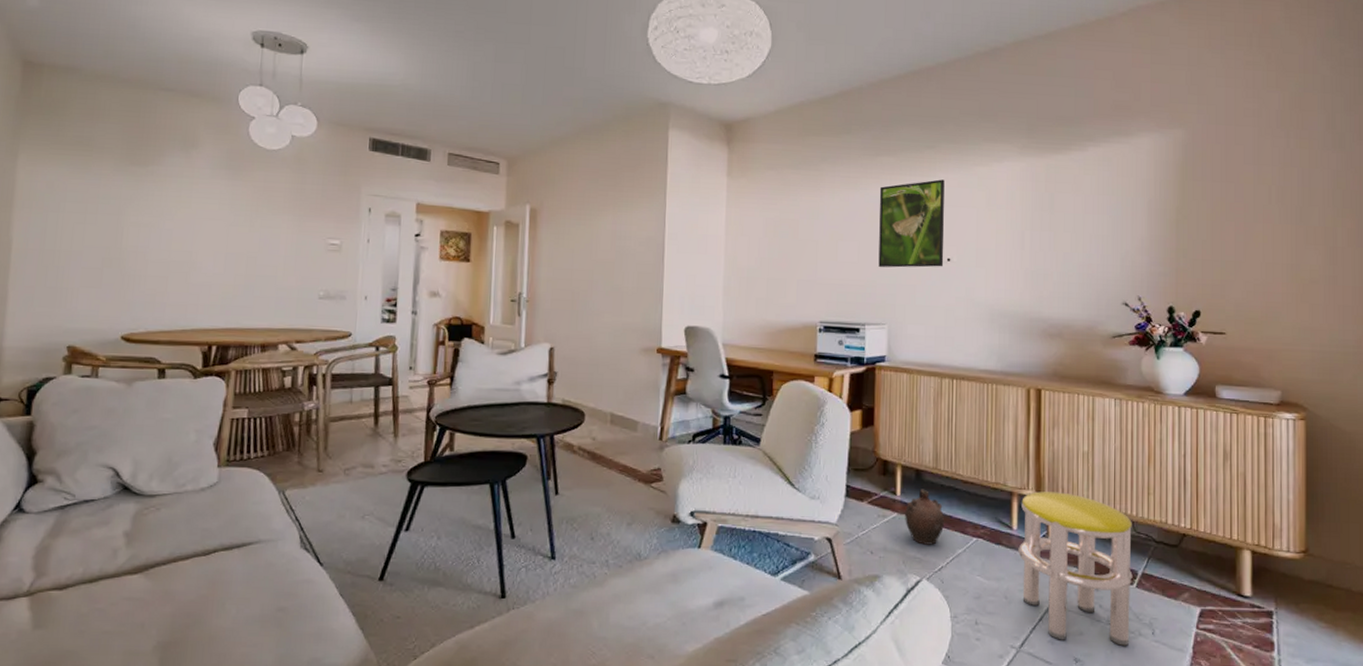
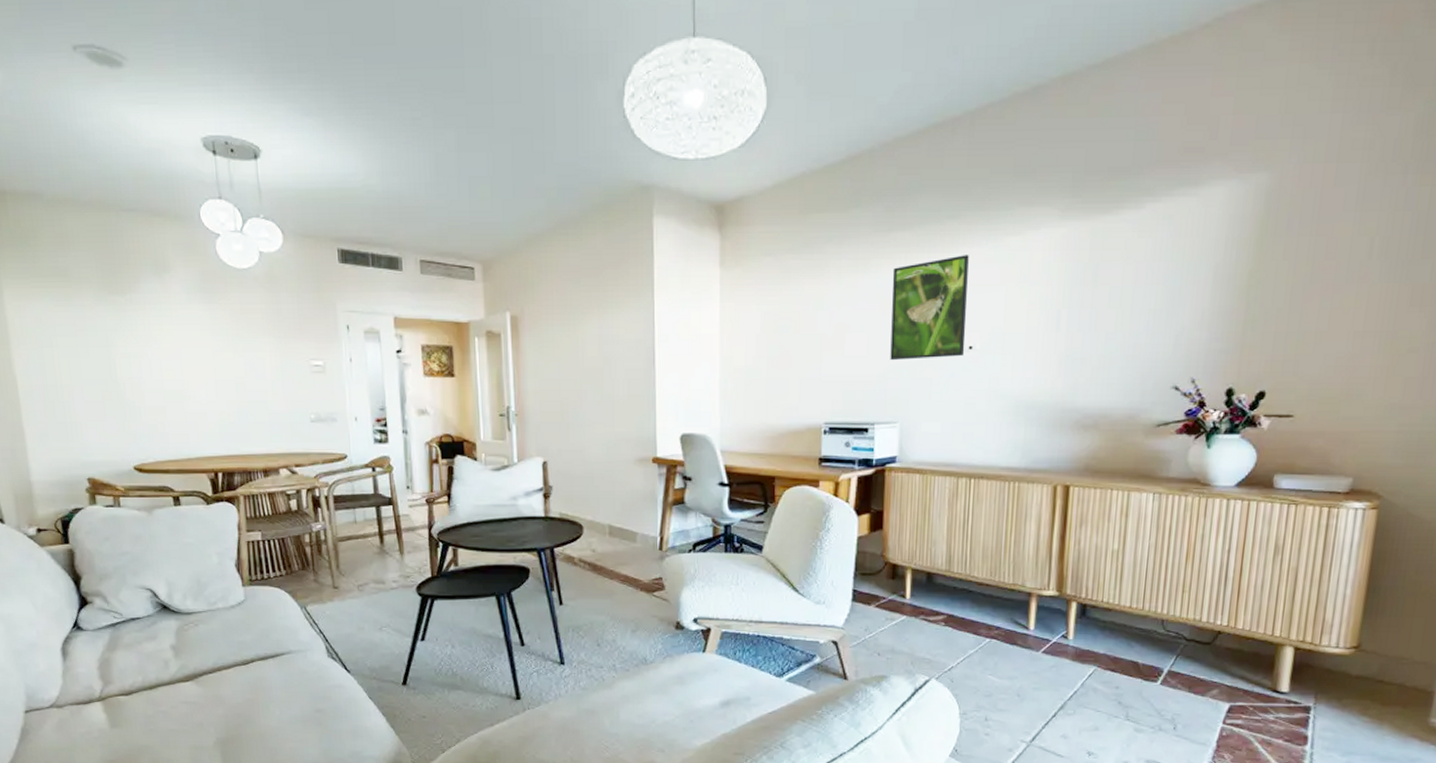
ceramic jug: present [905,489,945,545] -> none [914,592,957,646]
stool: present [1018,491,1133,647] -> none [1034,592,1163,741]

